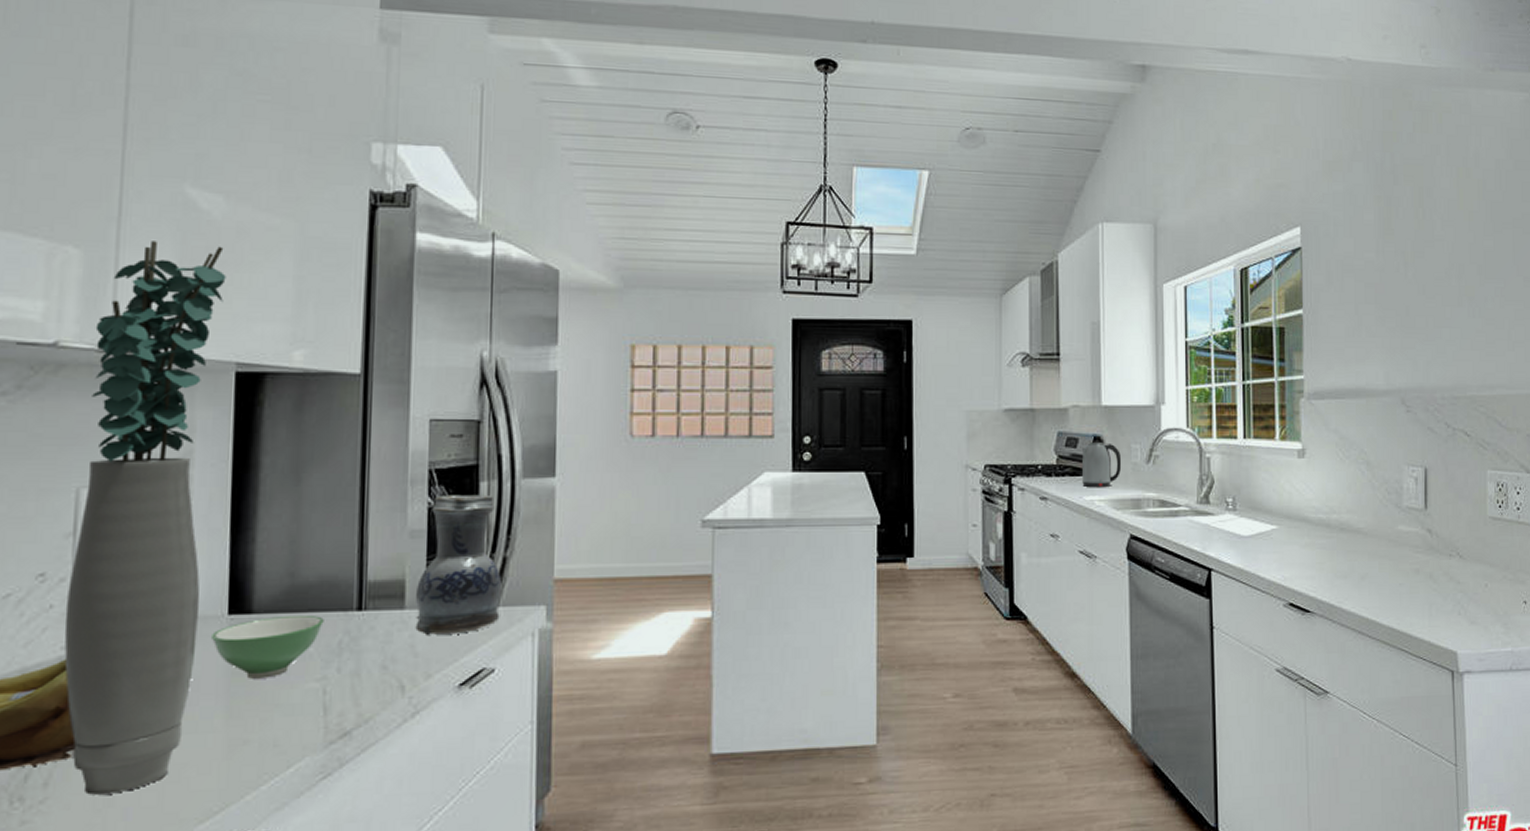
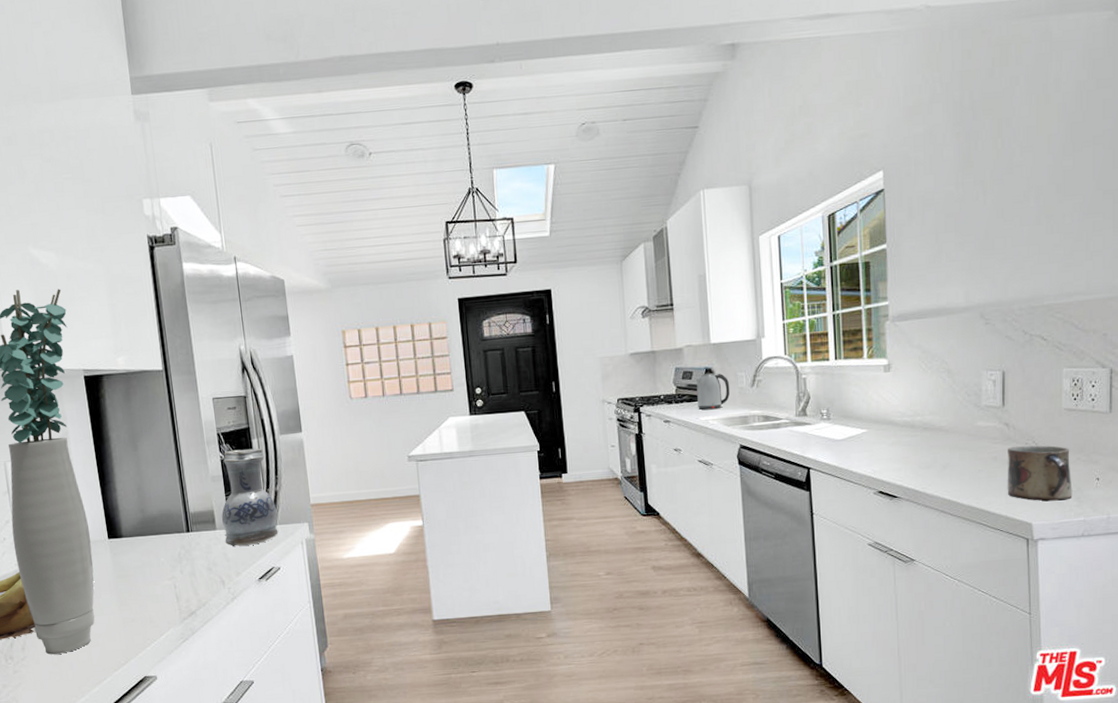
bowl: present [210,614,324,679] -> none [100,537,167,580]
mug: none [1429,557,1499,626] -> present [1006,445,1073,501]

